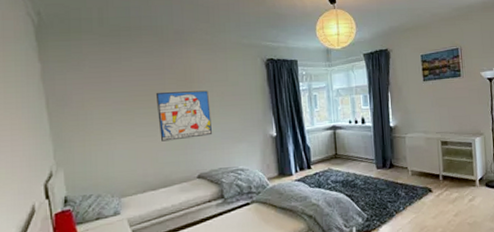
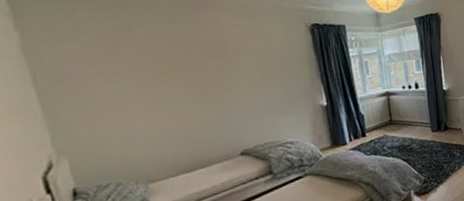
wall art: present [155,90,213,142] -> none [181,59,255,118]

